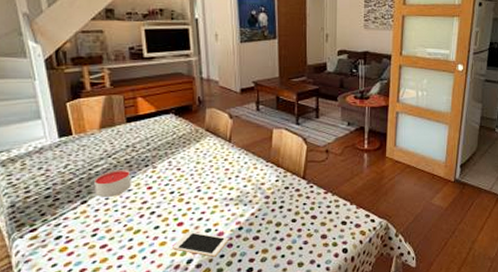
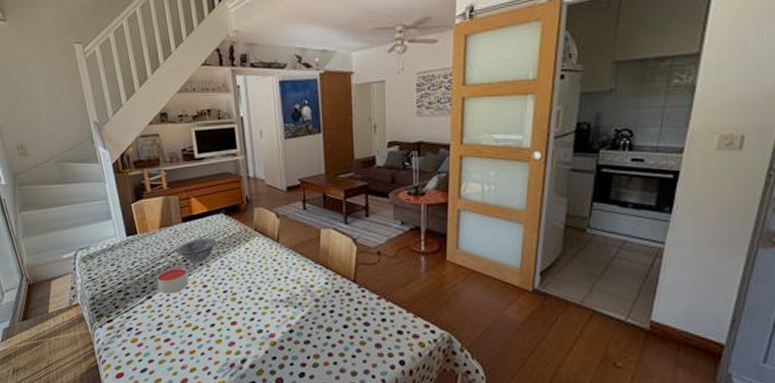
bowl: none [117,138,164,164] -> present [175,238,216,263]
cell phone: present [171,231,229,257] -> none [226,331,280,359]

